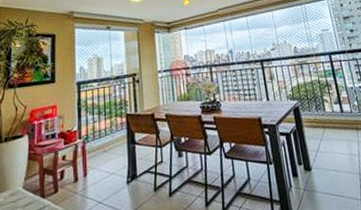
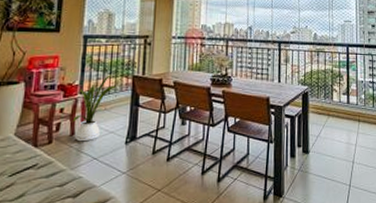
house plant: none [75,116,112,187] -> present [72,75,116,142]

